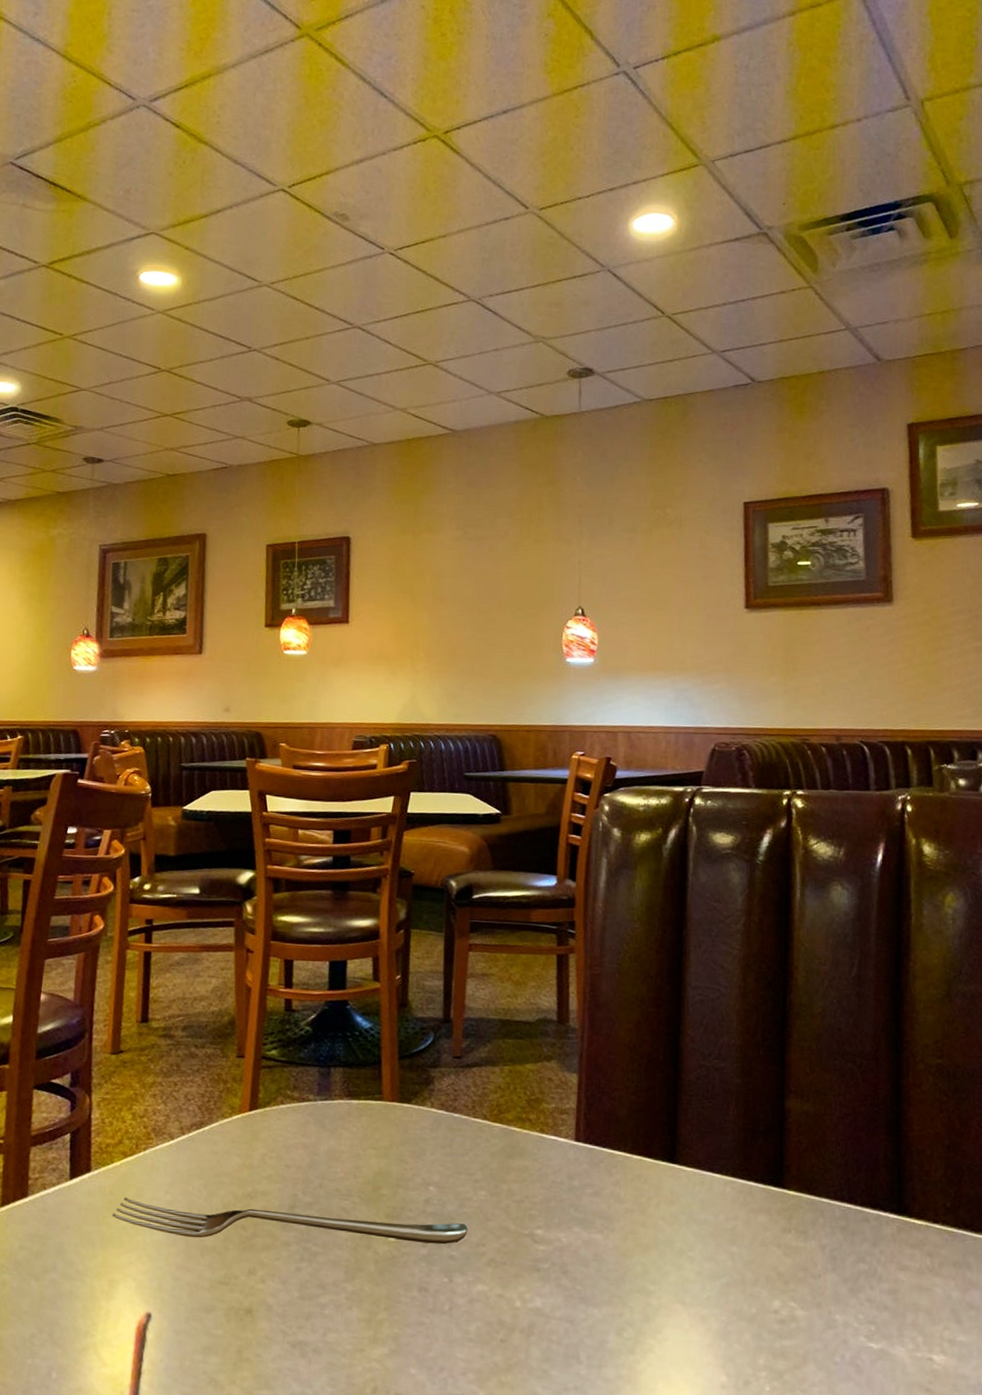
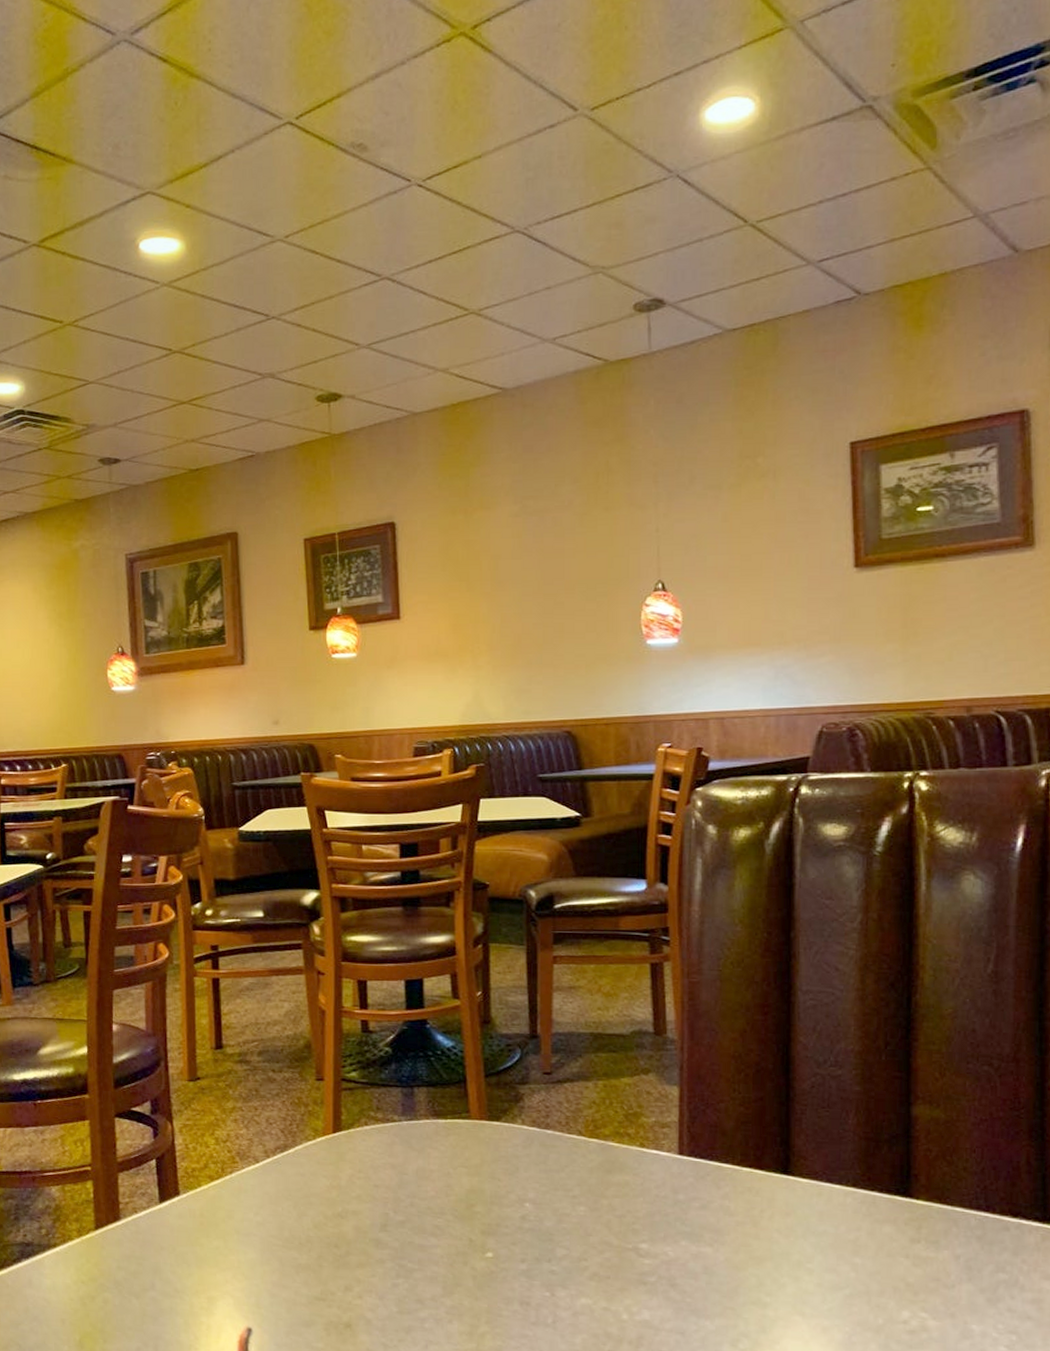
fork: present [112,1197,468,1245] -> none [204,1219,568,1260]

